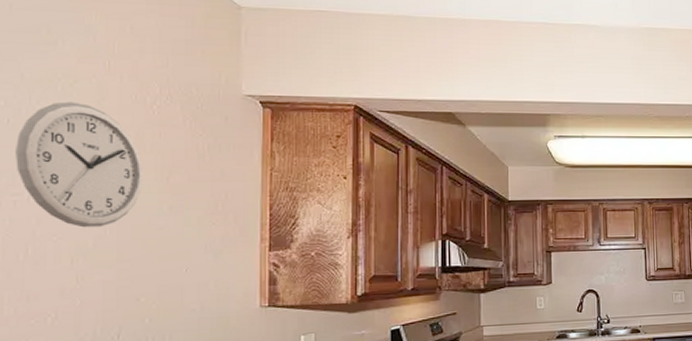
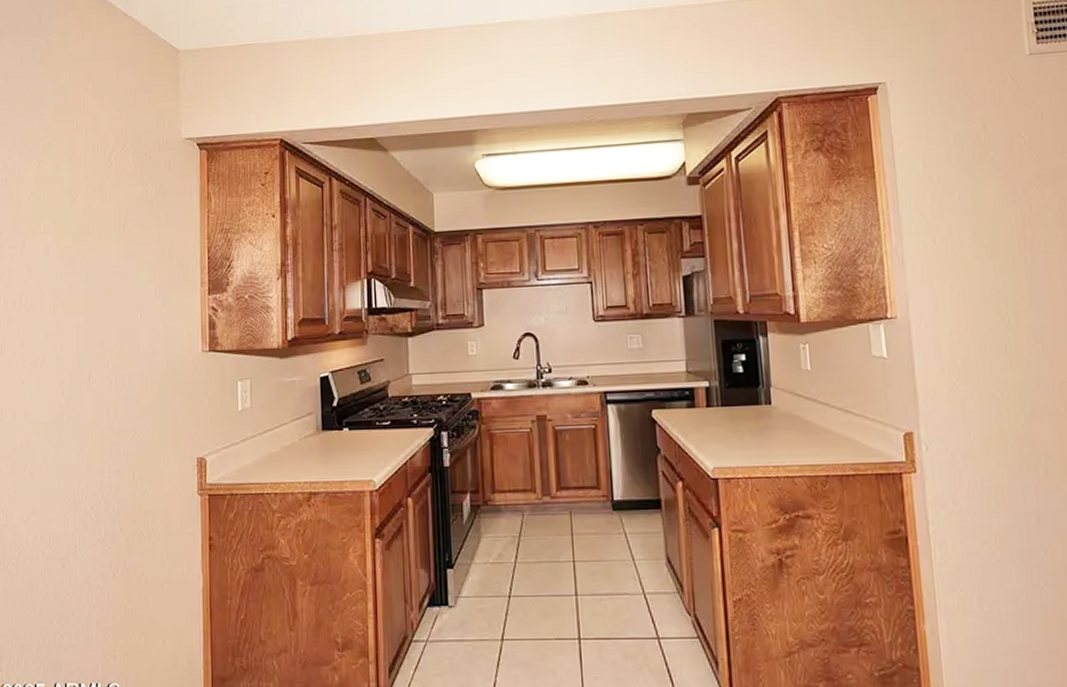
wall clock: present [15,101,143,228] -> none [12,158,105,276]

